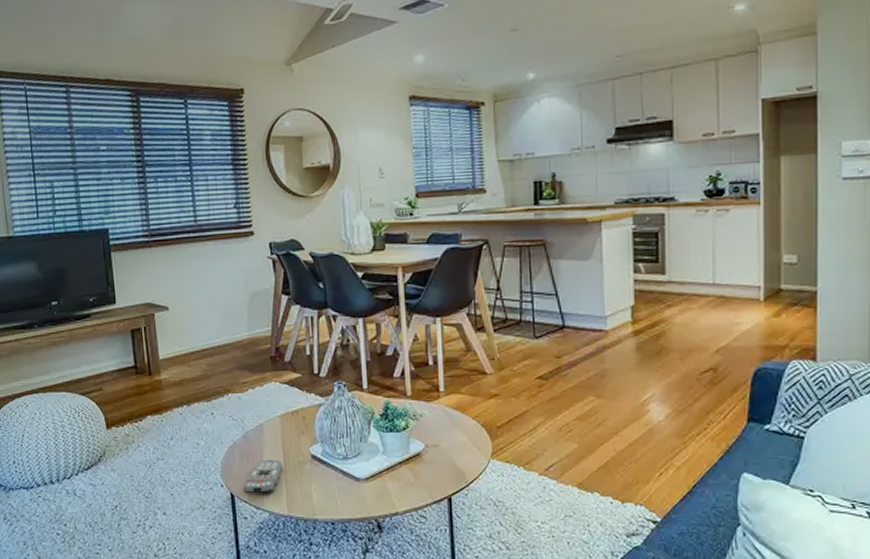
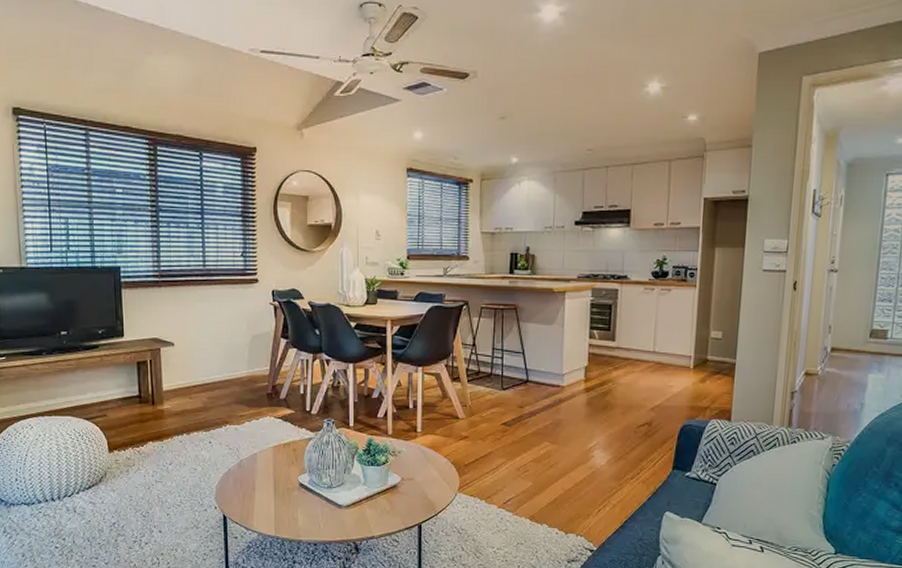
remote control: present [243,459,283,494] -> none [235,486,273,517]

